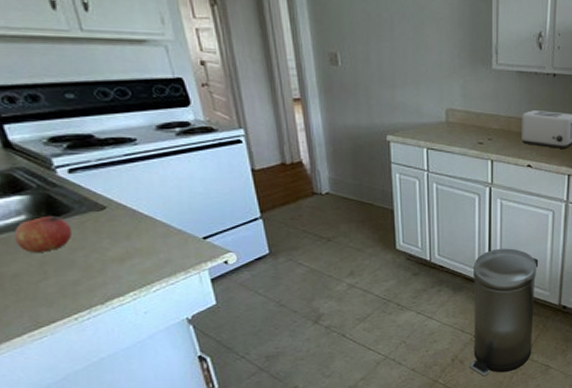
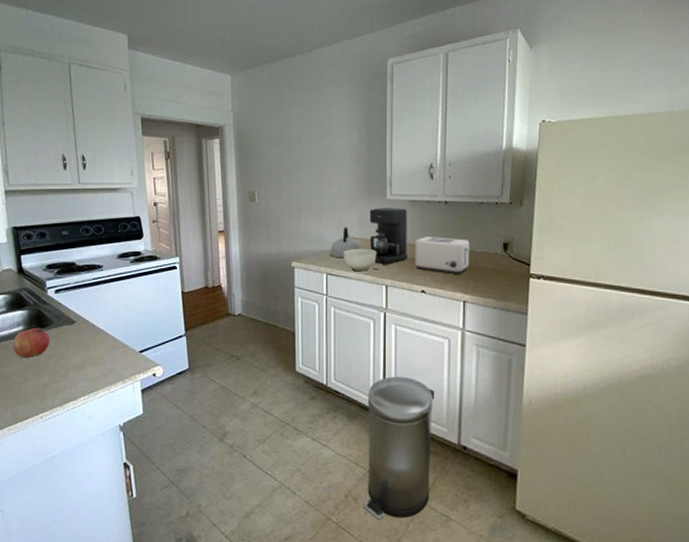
kettle: none [431,98,465,132] -> present [330,227,361,258]
bowl: none [445,121,482,146] -> present [343,248,377,272]
coffee maker: none [474,78,515,138] -> present [369,208,409,264]

